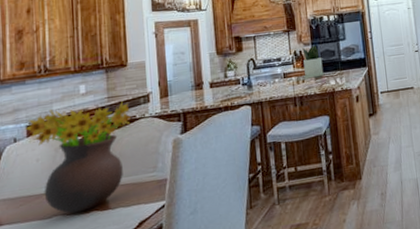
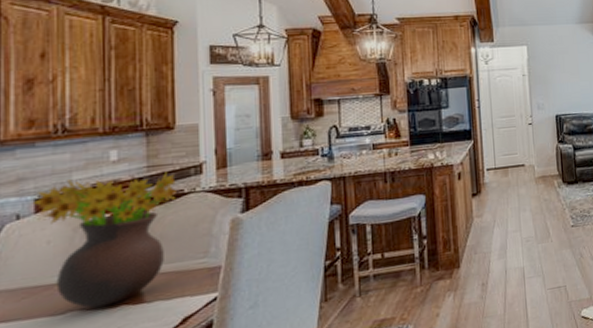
planter: present [302,44,325,79] -> none [396,112,422,152]

